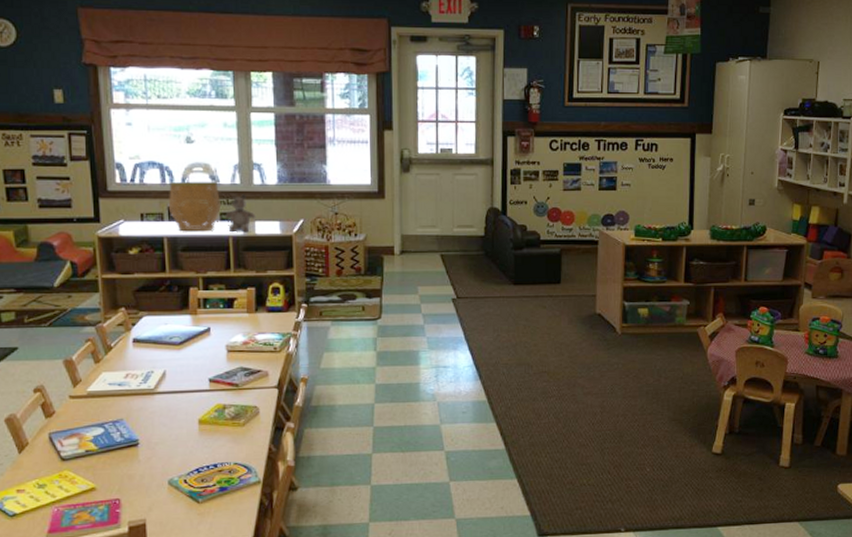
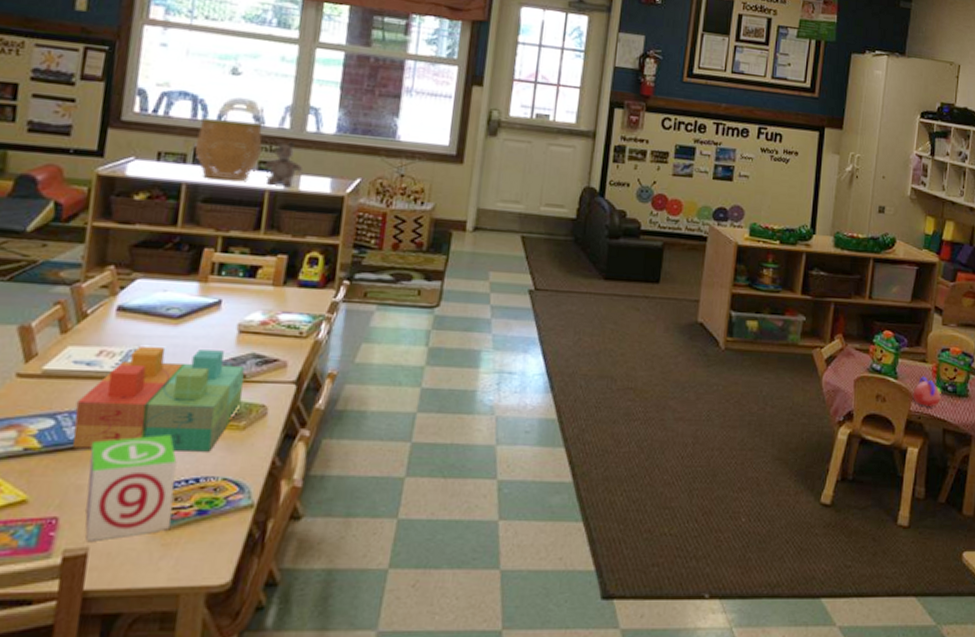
toy blocks: none [116,367,239,448] -> present [72,347,245,452]
toy block: none [133,433,202,514] -> present [85,435,177,541]
toy animal: none [788,343,814,368] -> present [912,376,942,407]

